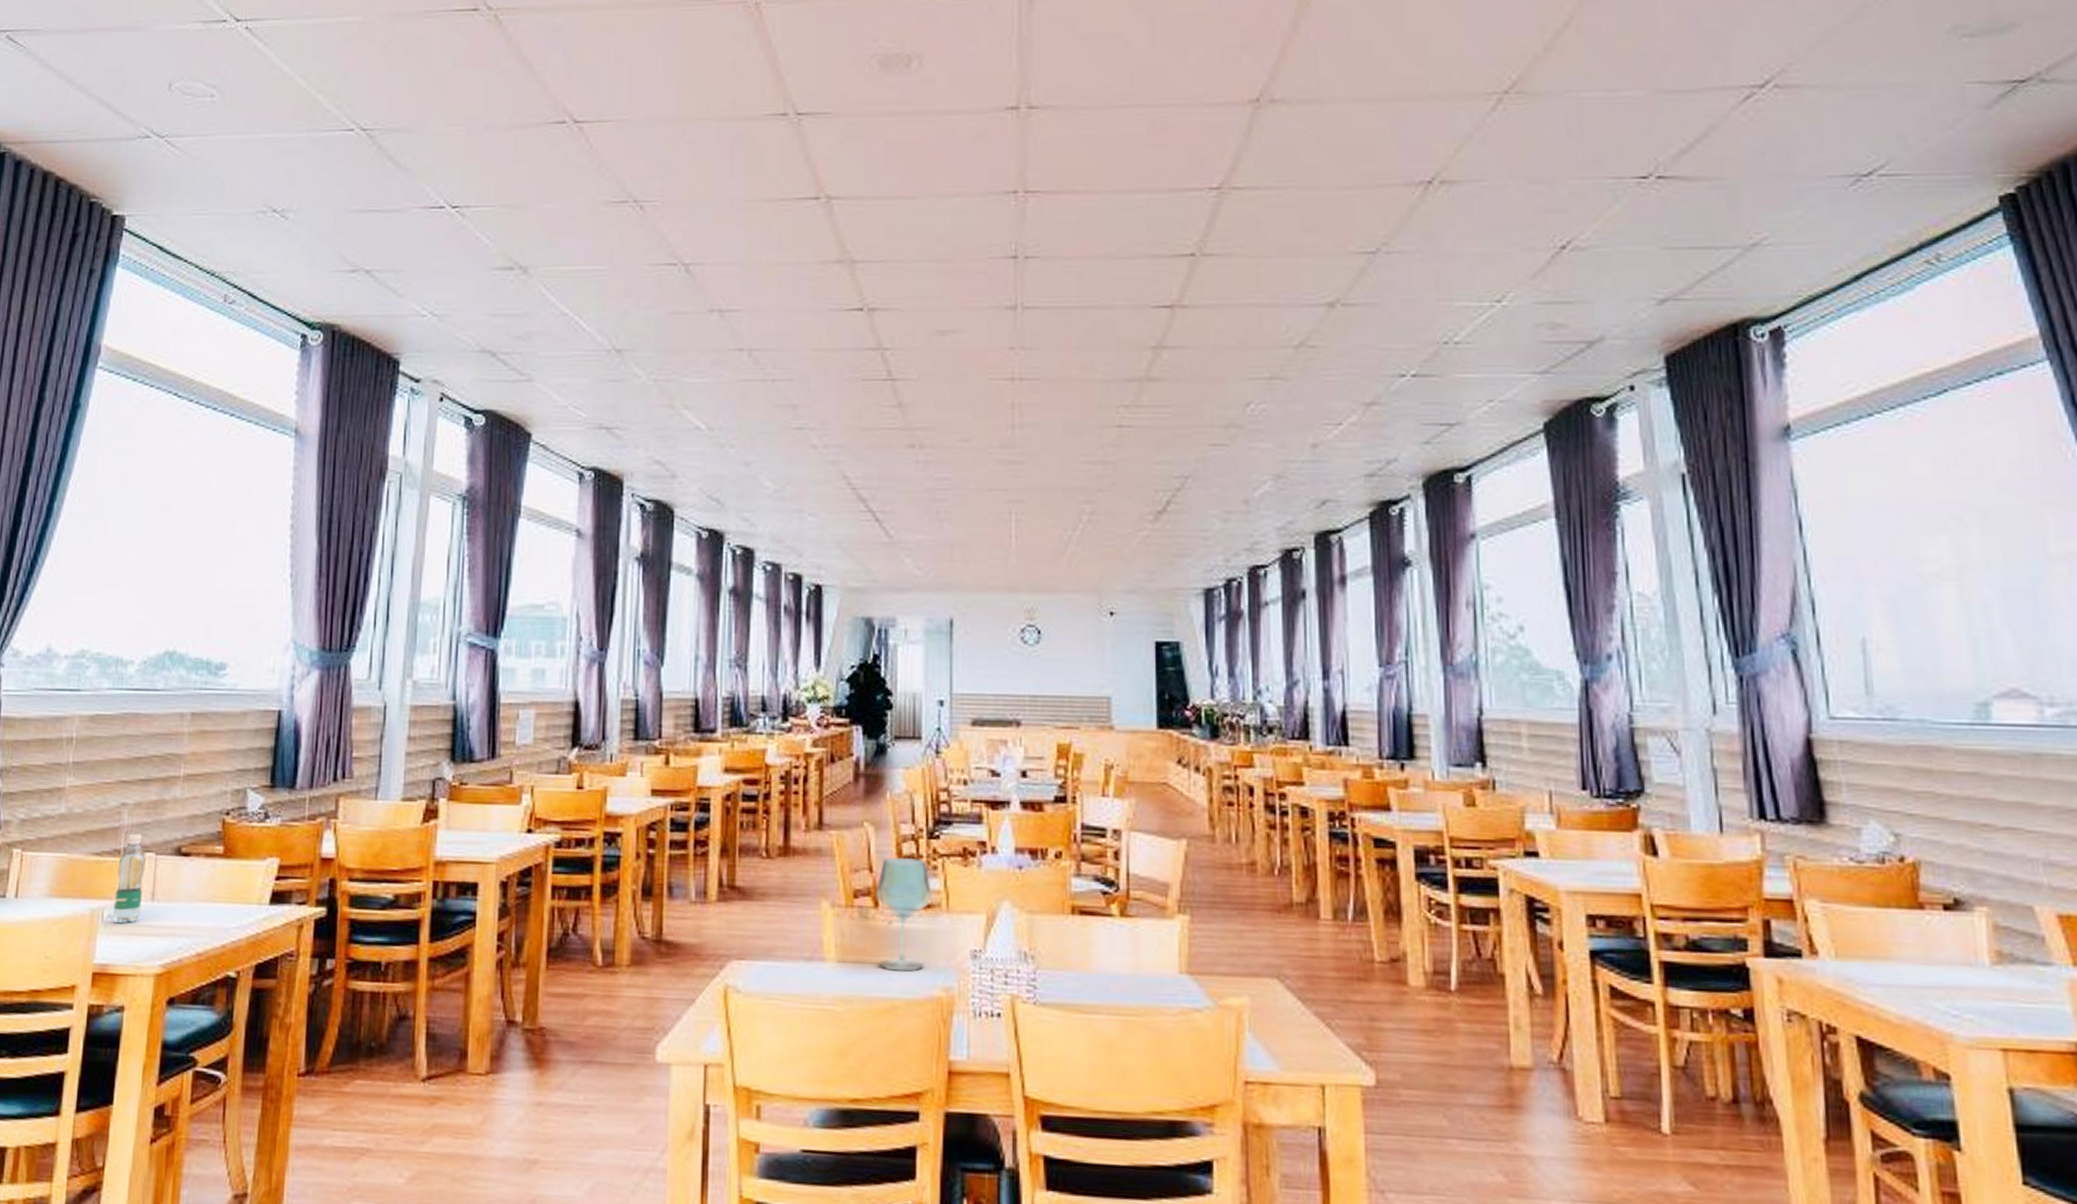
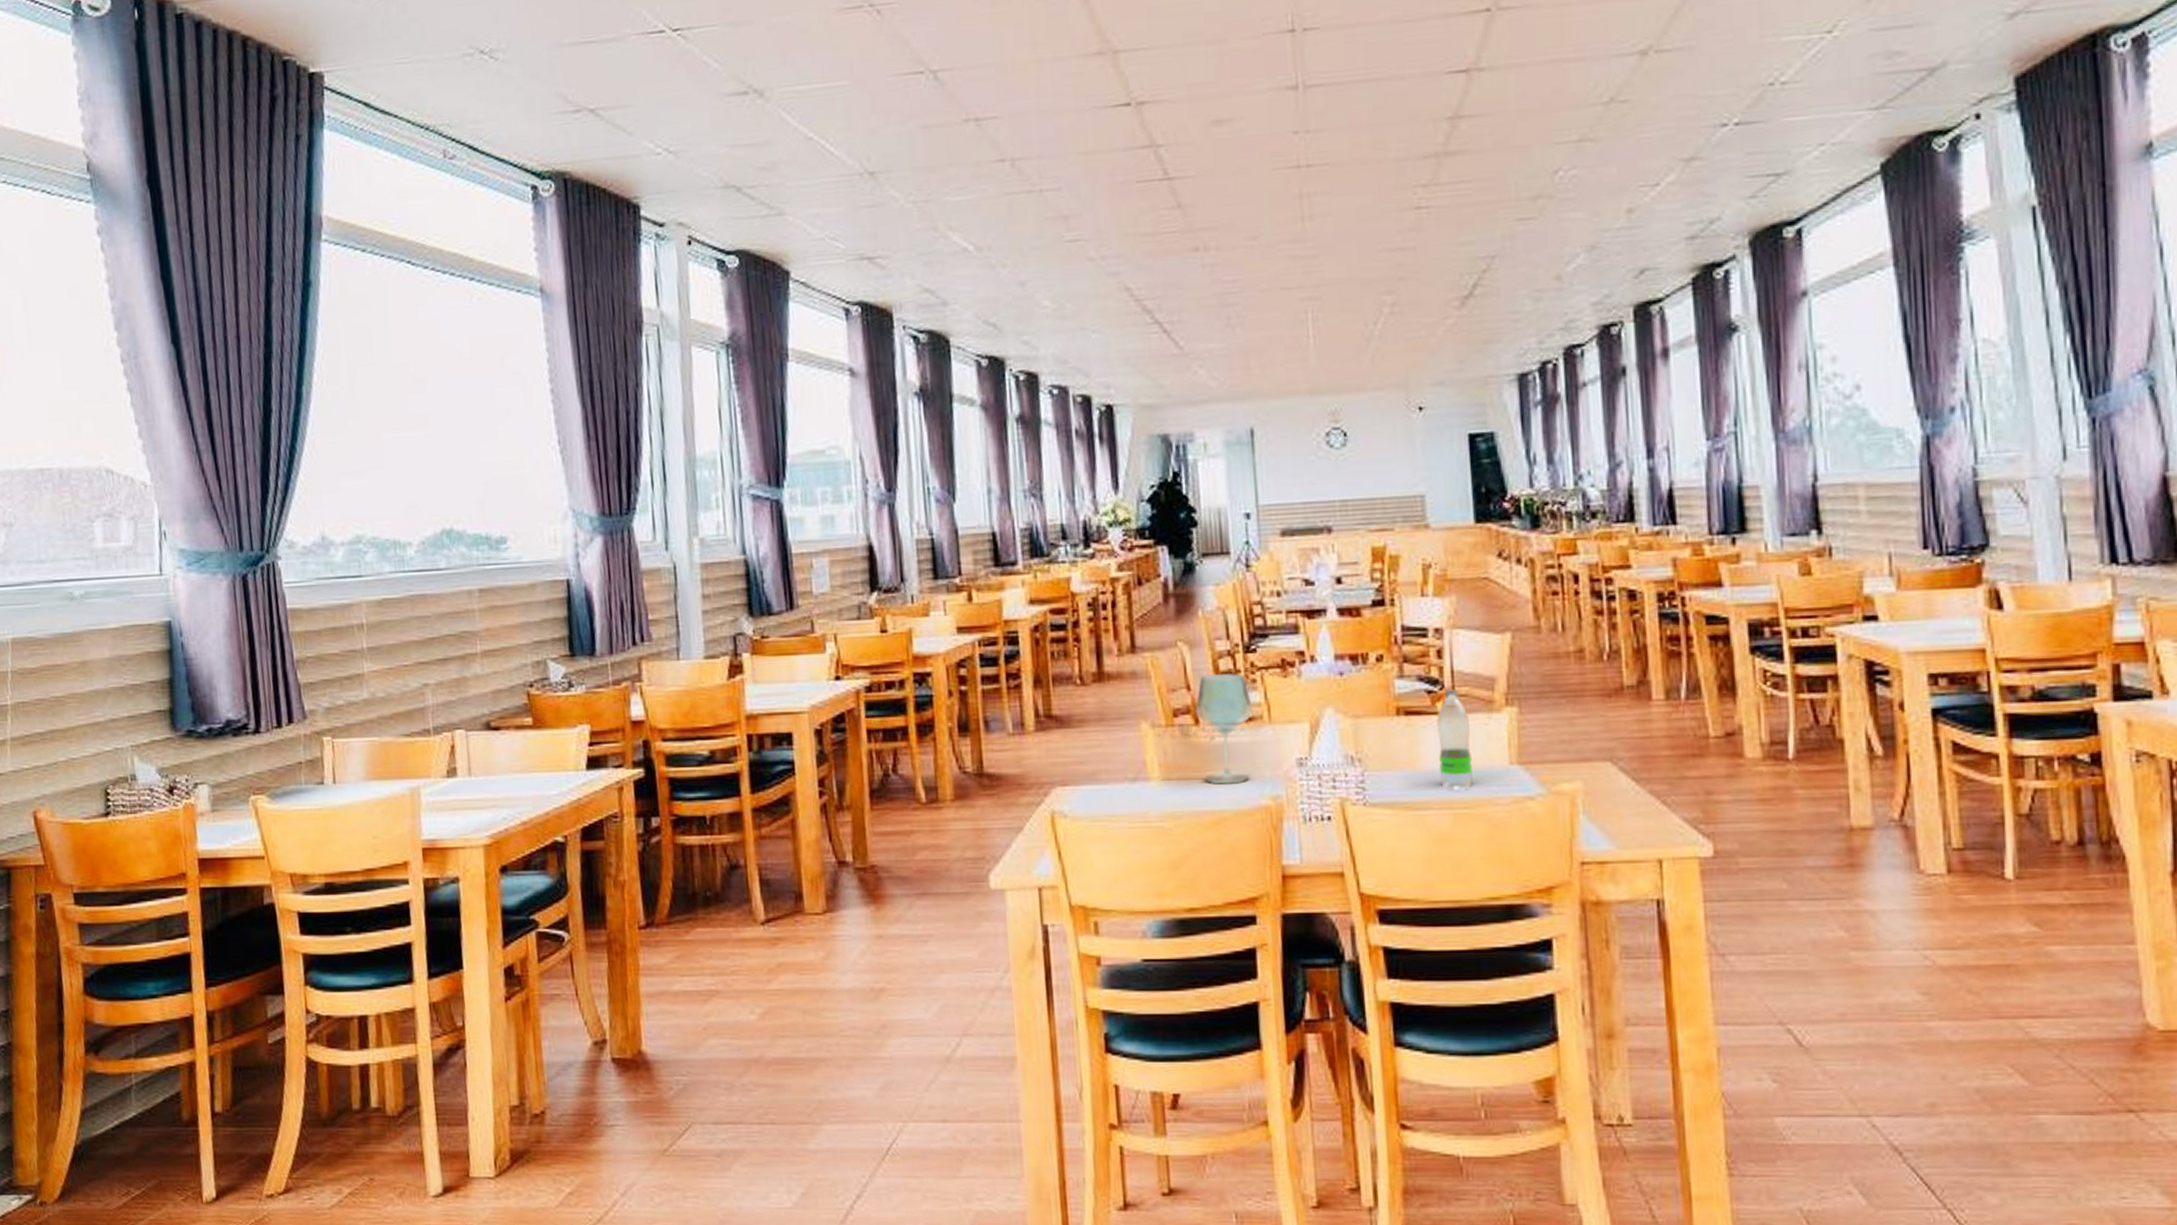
bottle: present [113,833,146,924] -> none [429,712,460,800]
bottle: none [1109,891,1142,999] -> present [1437,688,1473,792]

